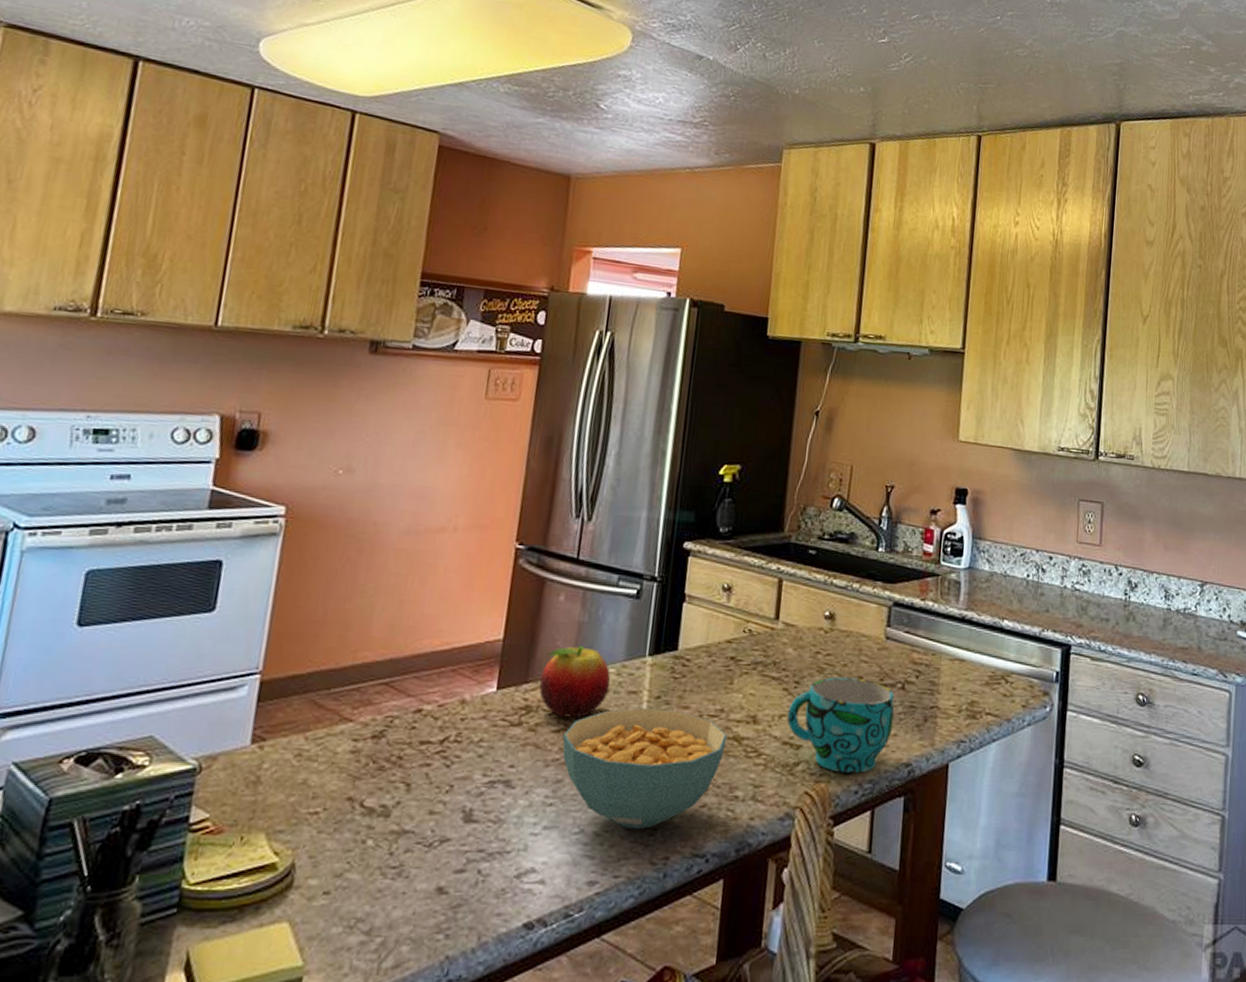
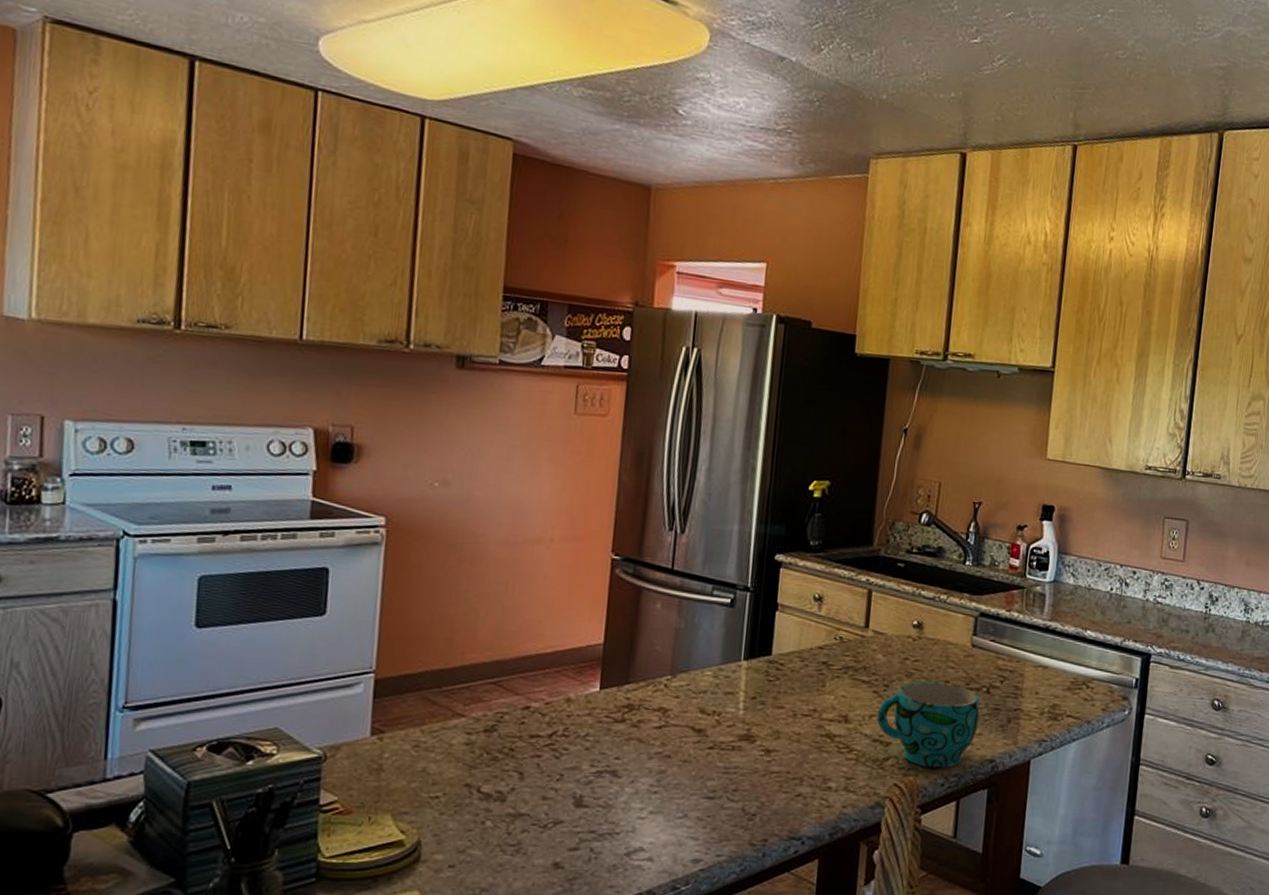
fruit: present [539,646,611,718] -> none [640,650,708,716]
cereal bowl: present [562,708,728,830] -> none [664,707,821,815]

